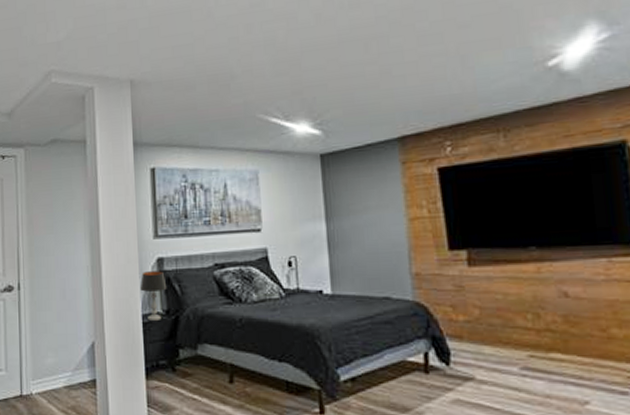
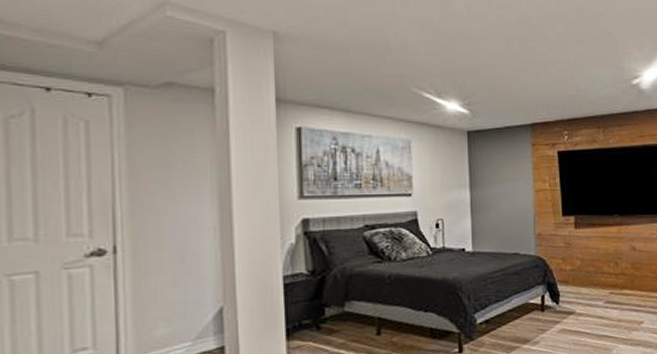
table lamp: present [139,271,167,322] -> none [281,232,313,283]

